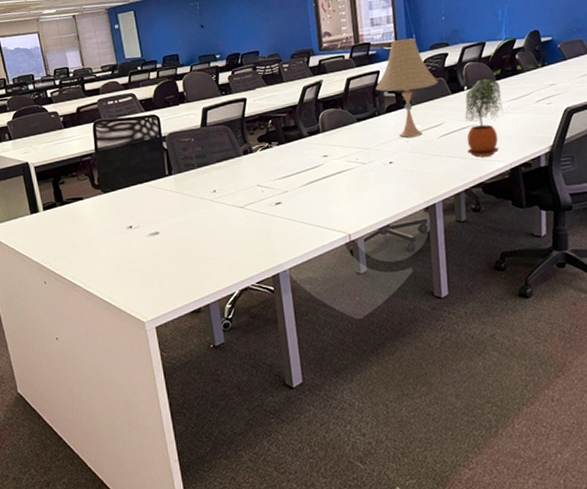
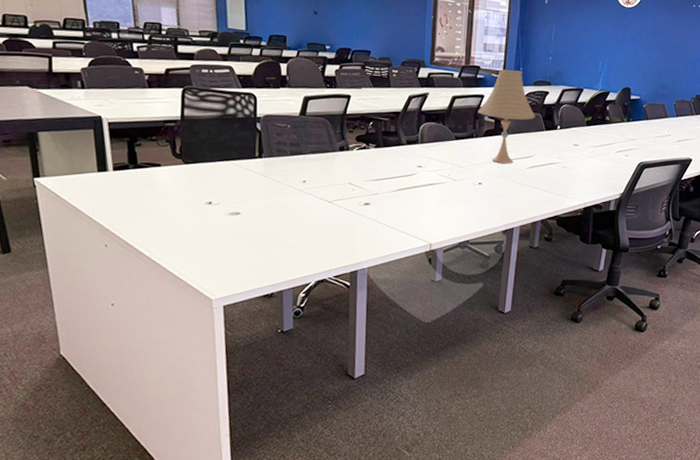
potted plant: present [465,78,504,158] -> none [550,122,589,193]

